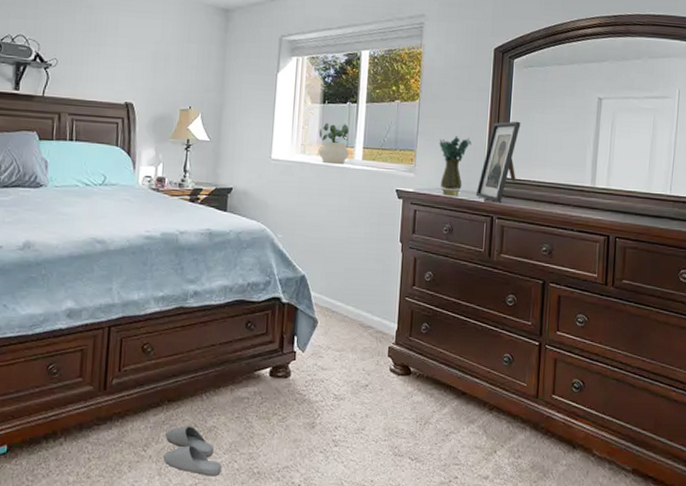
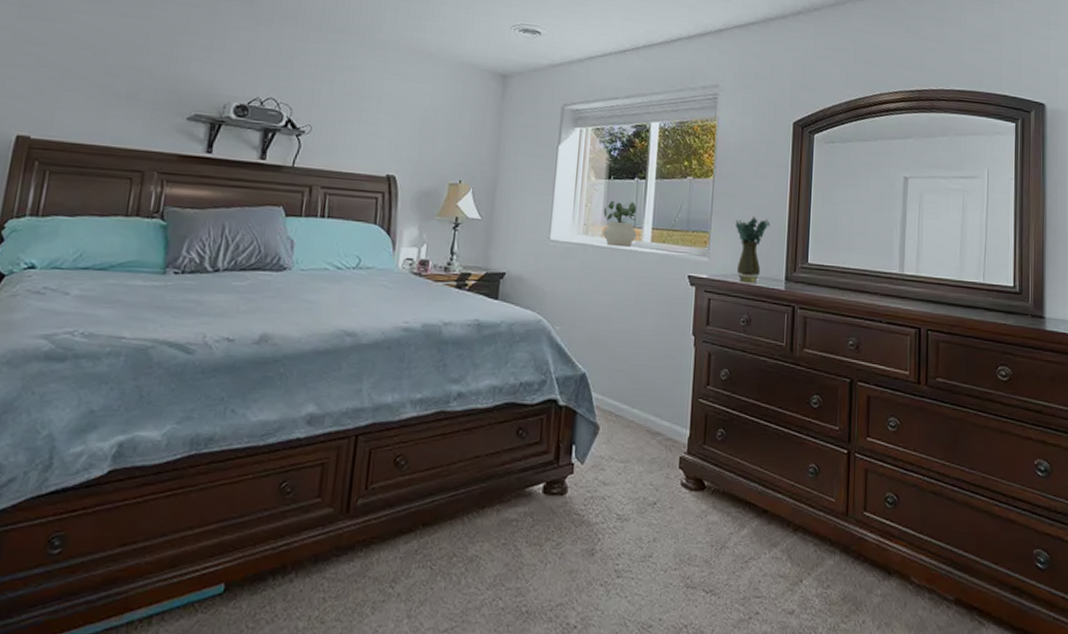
slippers: present [163,426,222,477] -> none [414,555,484,618]
picture frame: present [475,121,521,202] -> none [775,201,823,290]

